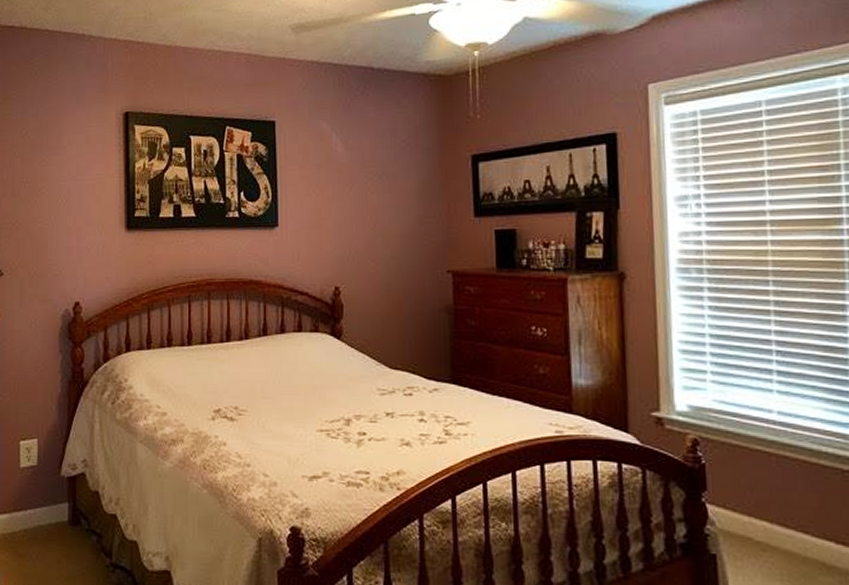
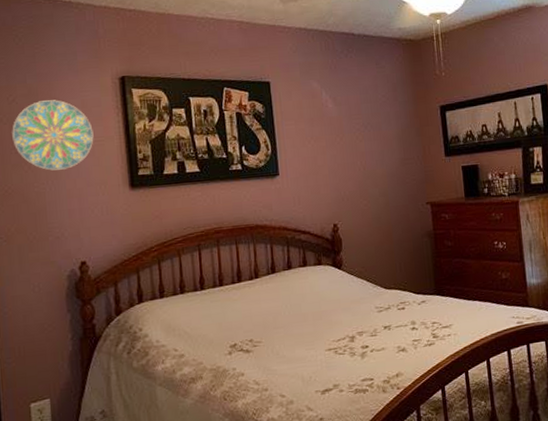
decorative plate: none [23,134,95,207] -> present [12,100,94,171]

